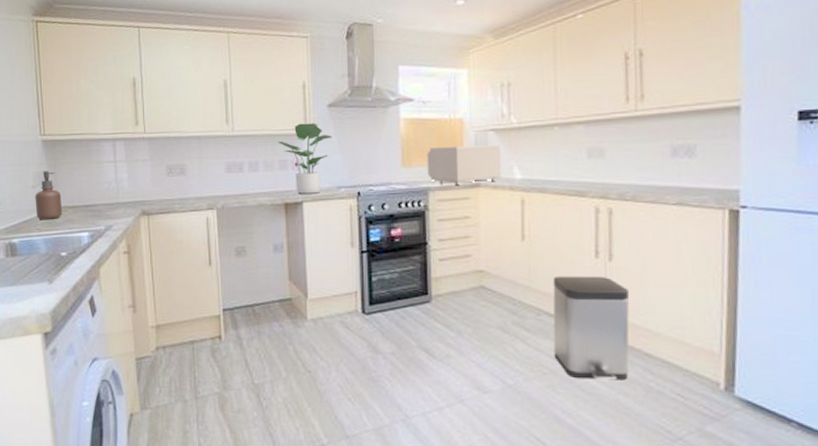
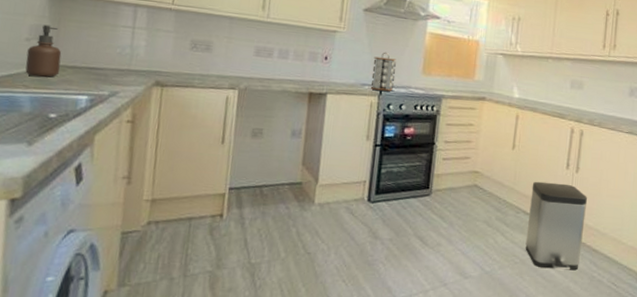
potted plant: present [277,123,333,194] -> none [311,21,364,88]
spice rack: none [346,148,373,193] -> present [370,52,397,92]
microwave: present [427,145,501,186] -> none [443,61,506,98]

